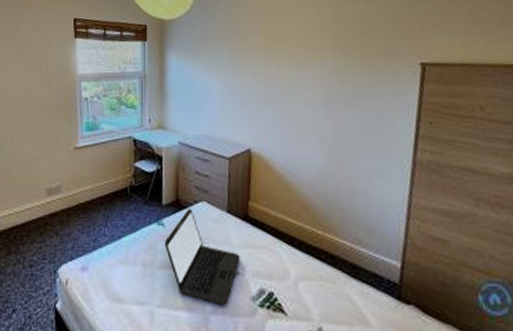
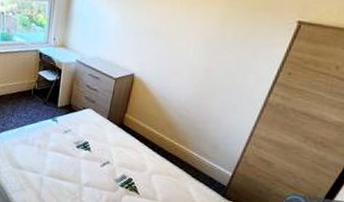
laptop: present [165,209,241,307] -> none [56,112,112,183]

